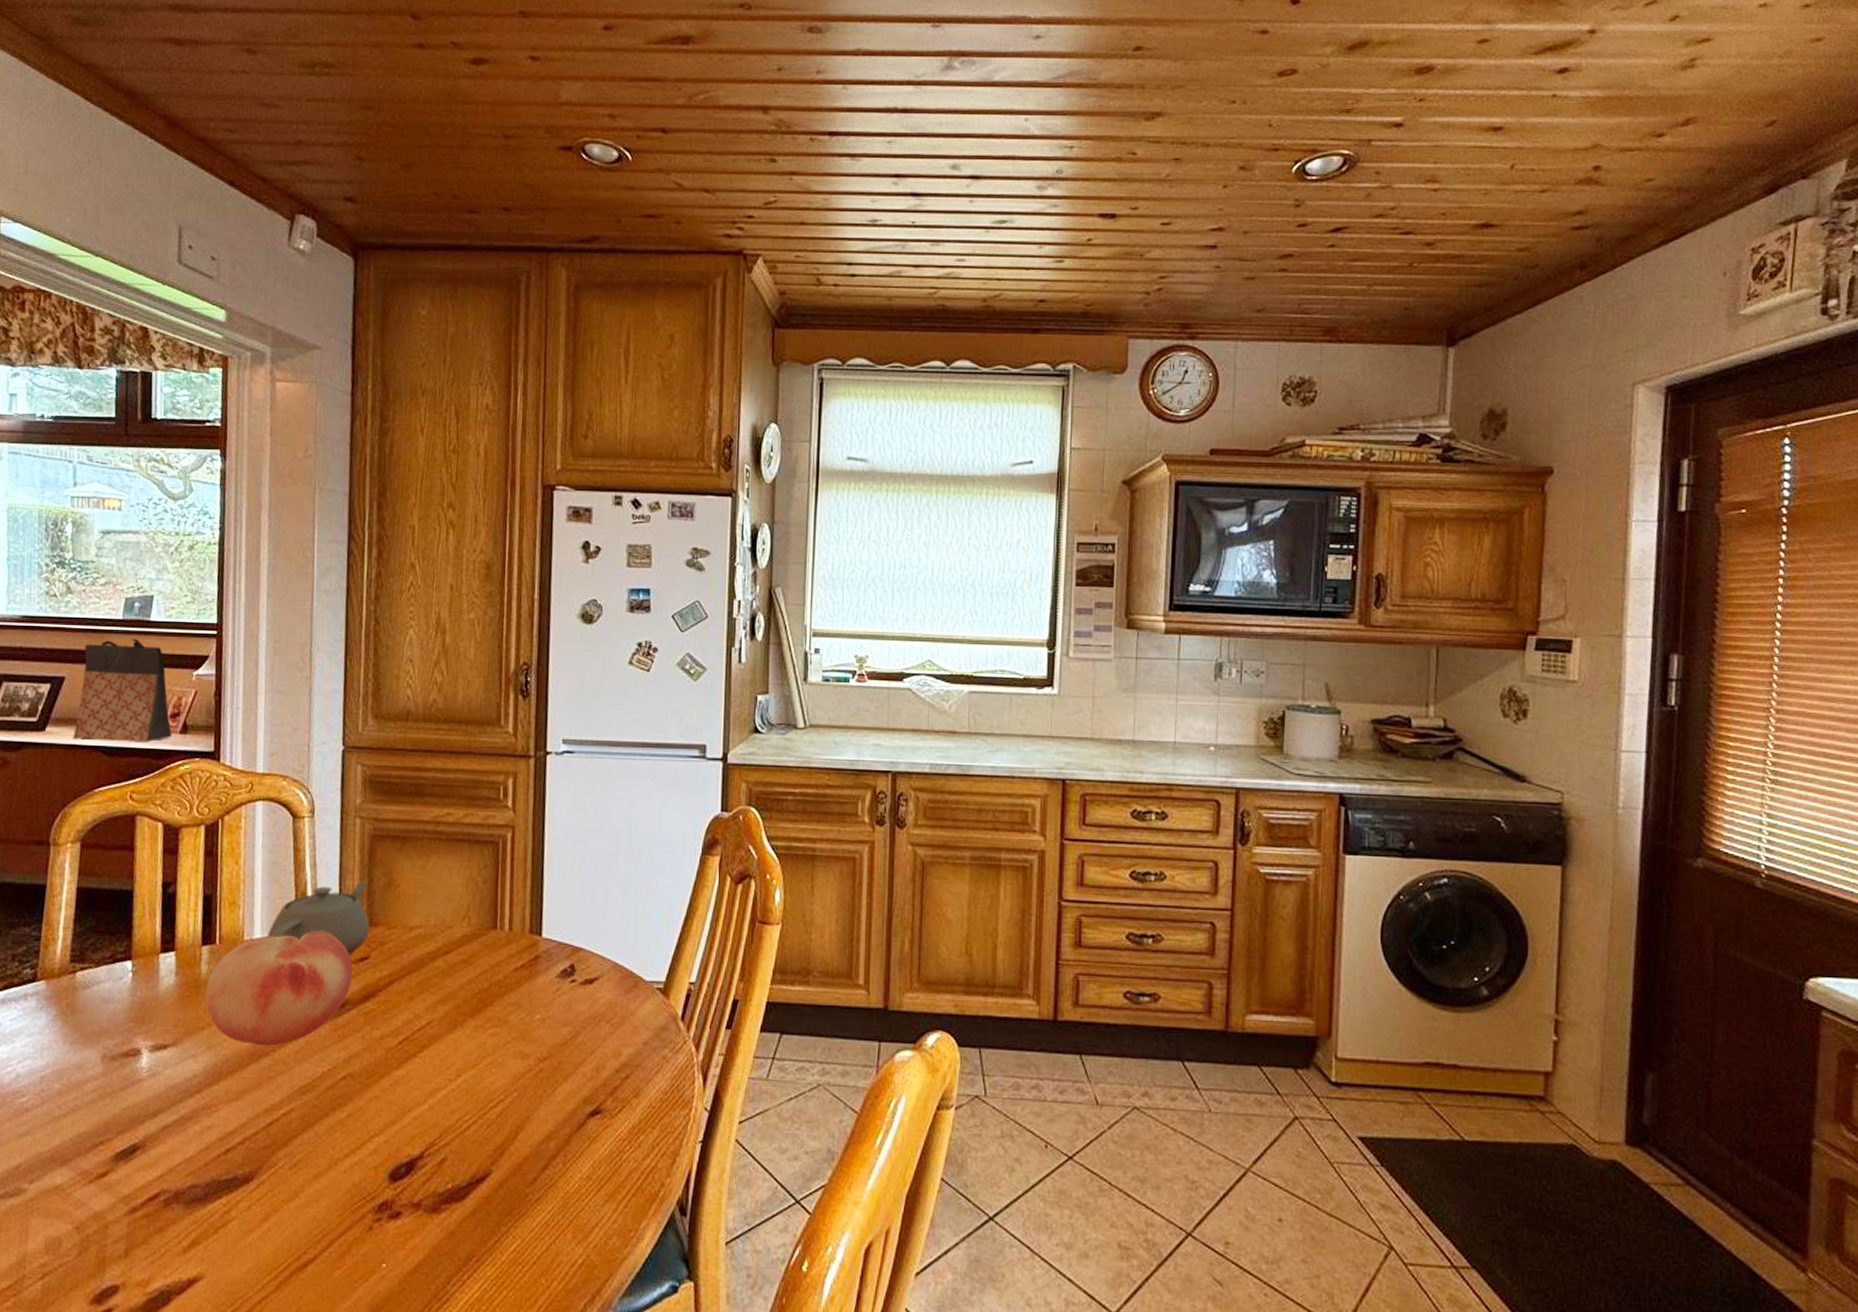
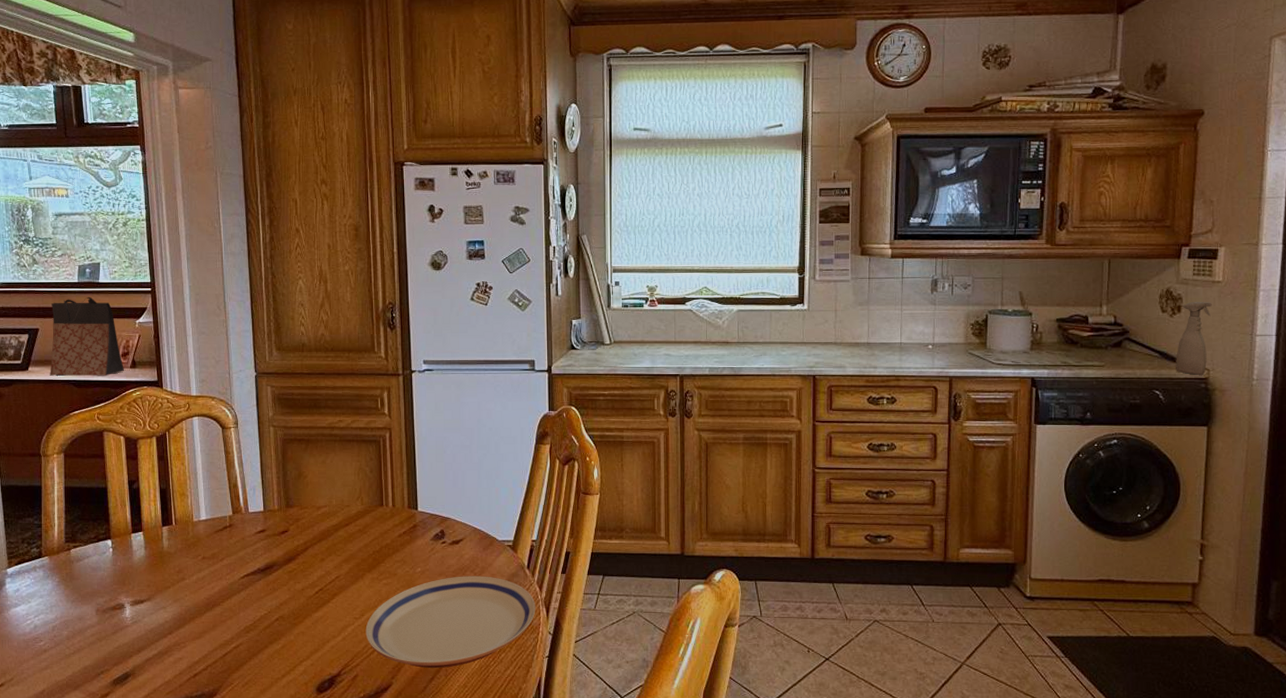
fruit: present [206,930,353,1047] -> none [169,512,277,599]
teapot: present [267,880,370,956] -> none [211,474,287,530]
plate: none [460,1027,690,1153] -> present [365,576,536,668]
spray bottle: none [1521,704,1566,799] -> present [1176,301,1212,375]

